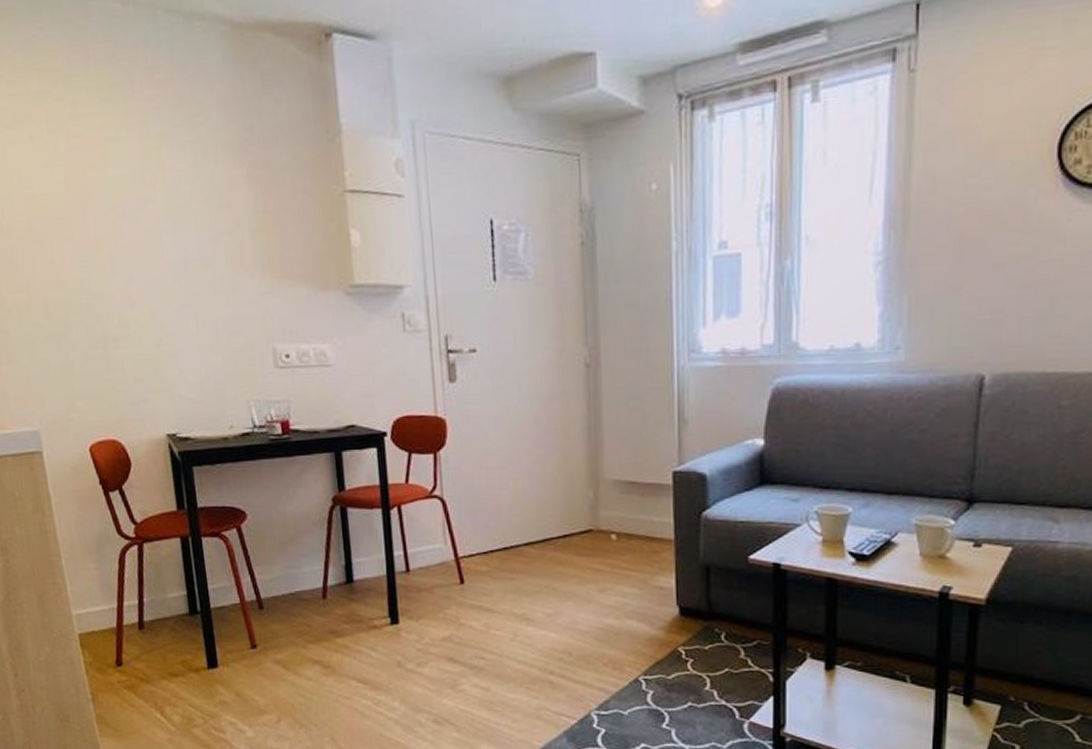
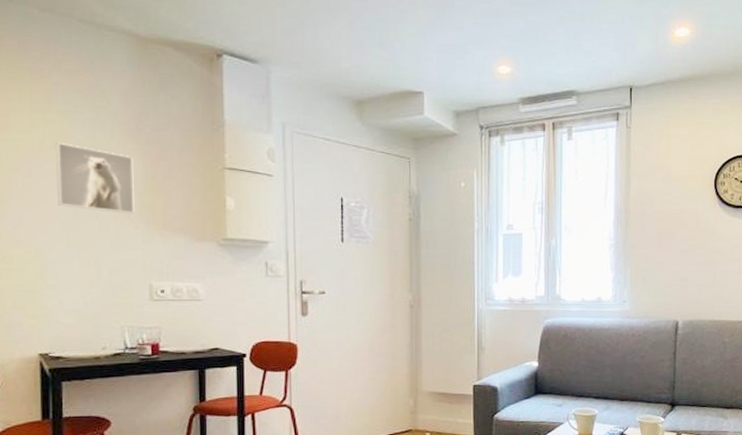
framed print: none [156,174,249,260] -> present [55,142,135,214]

